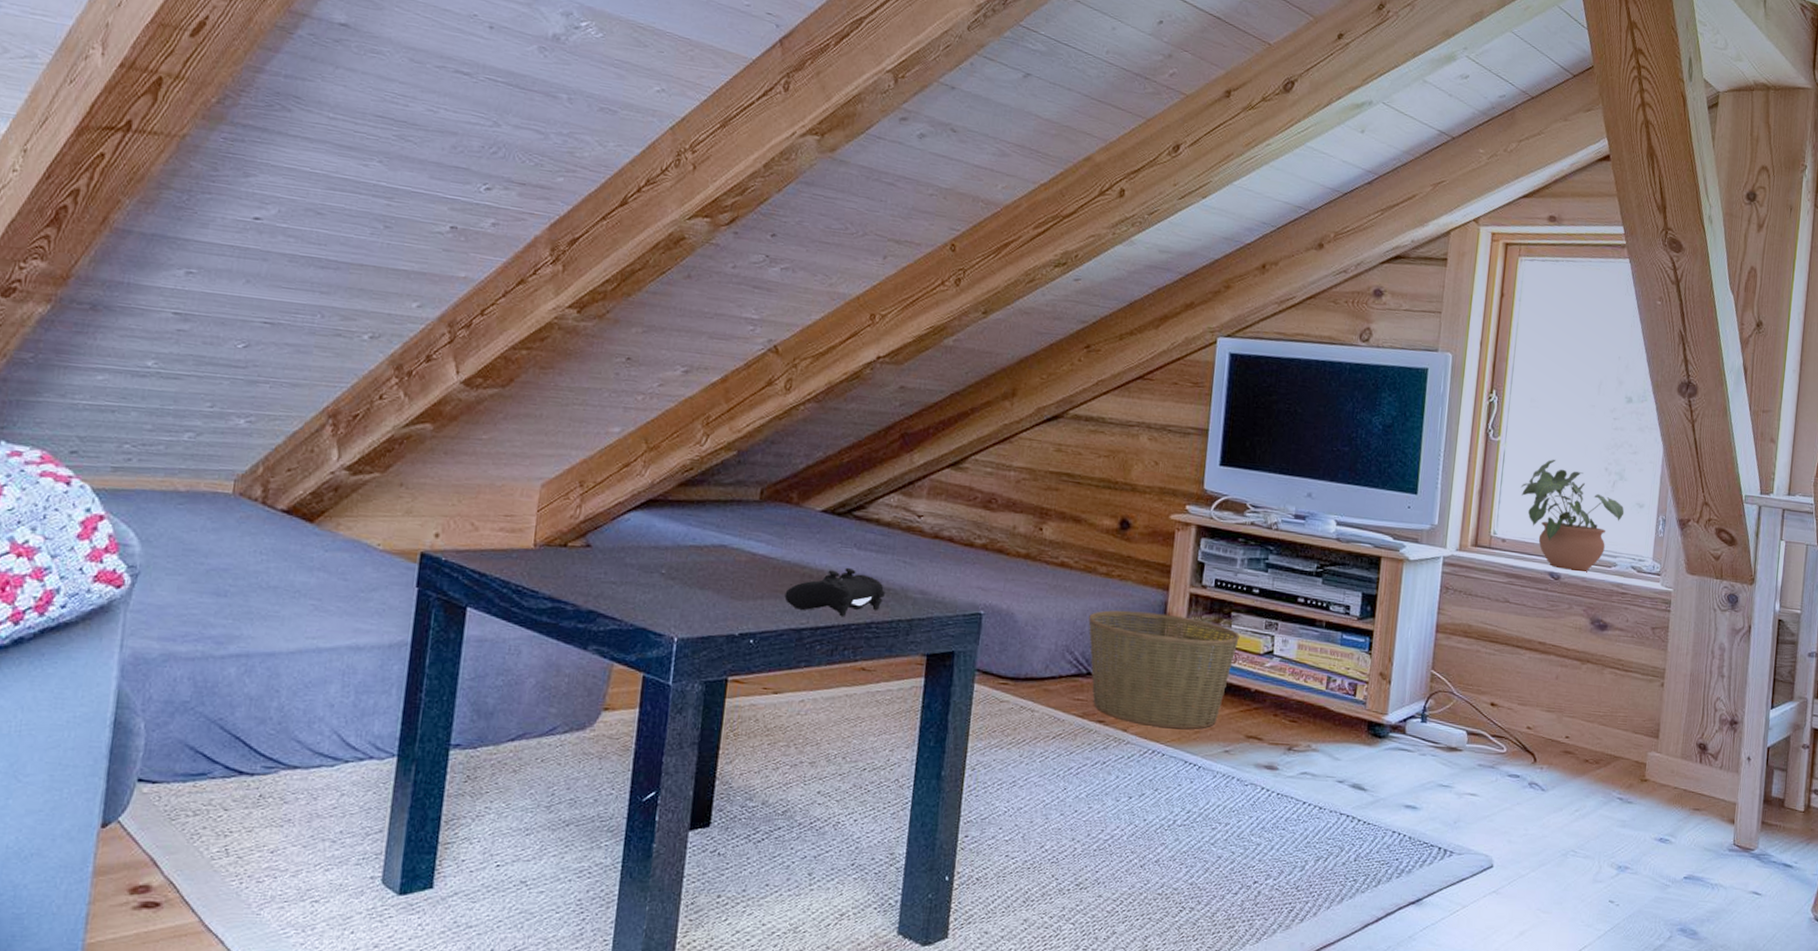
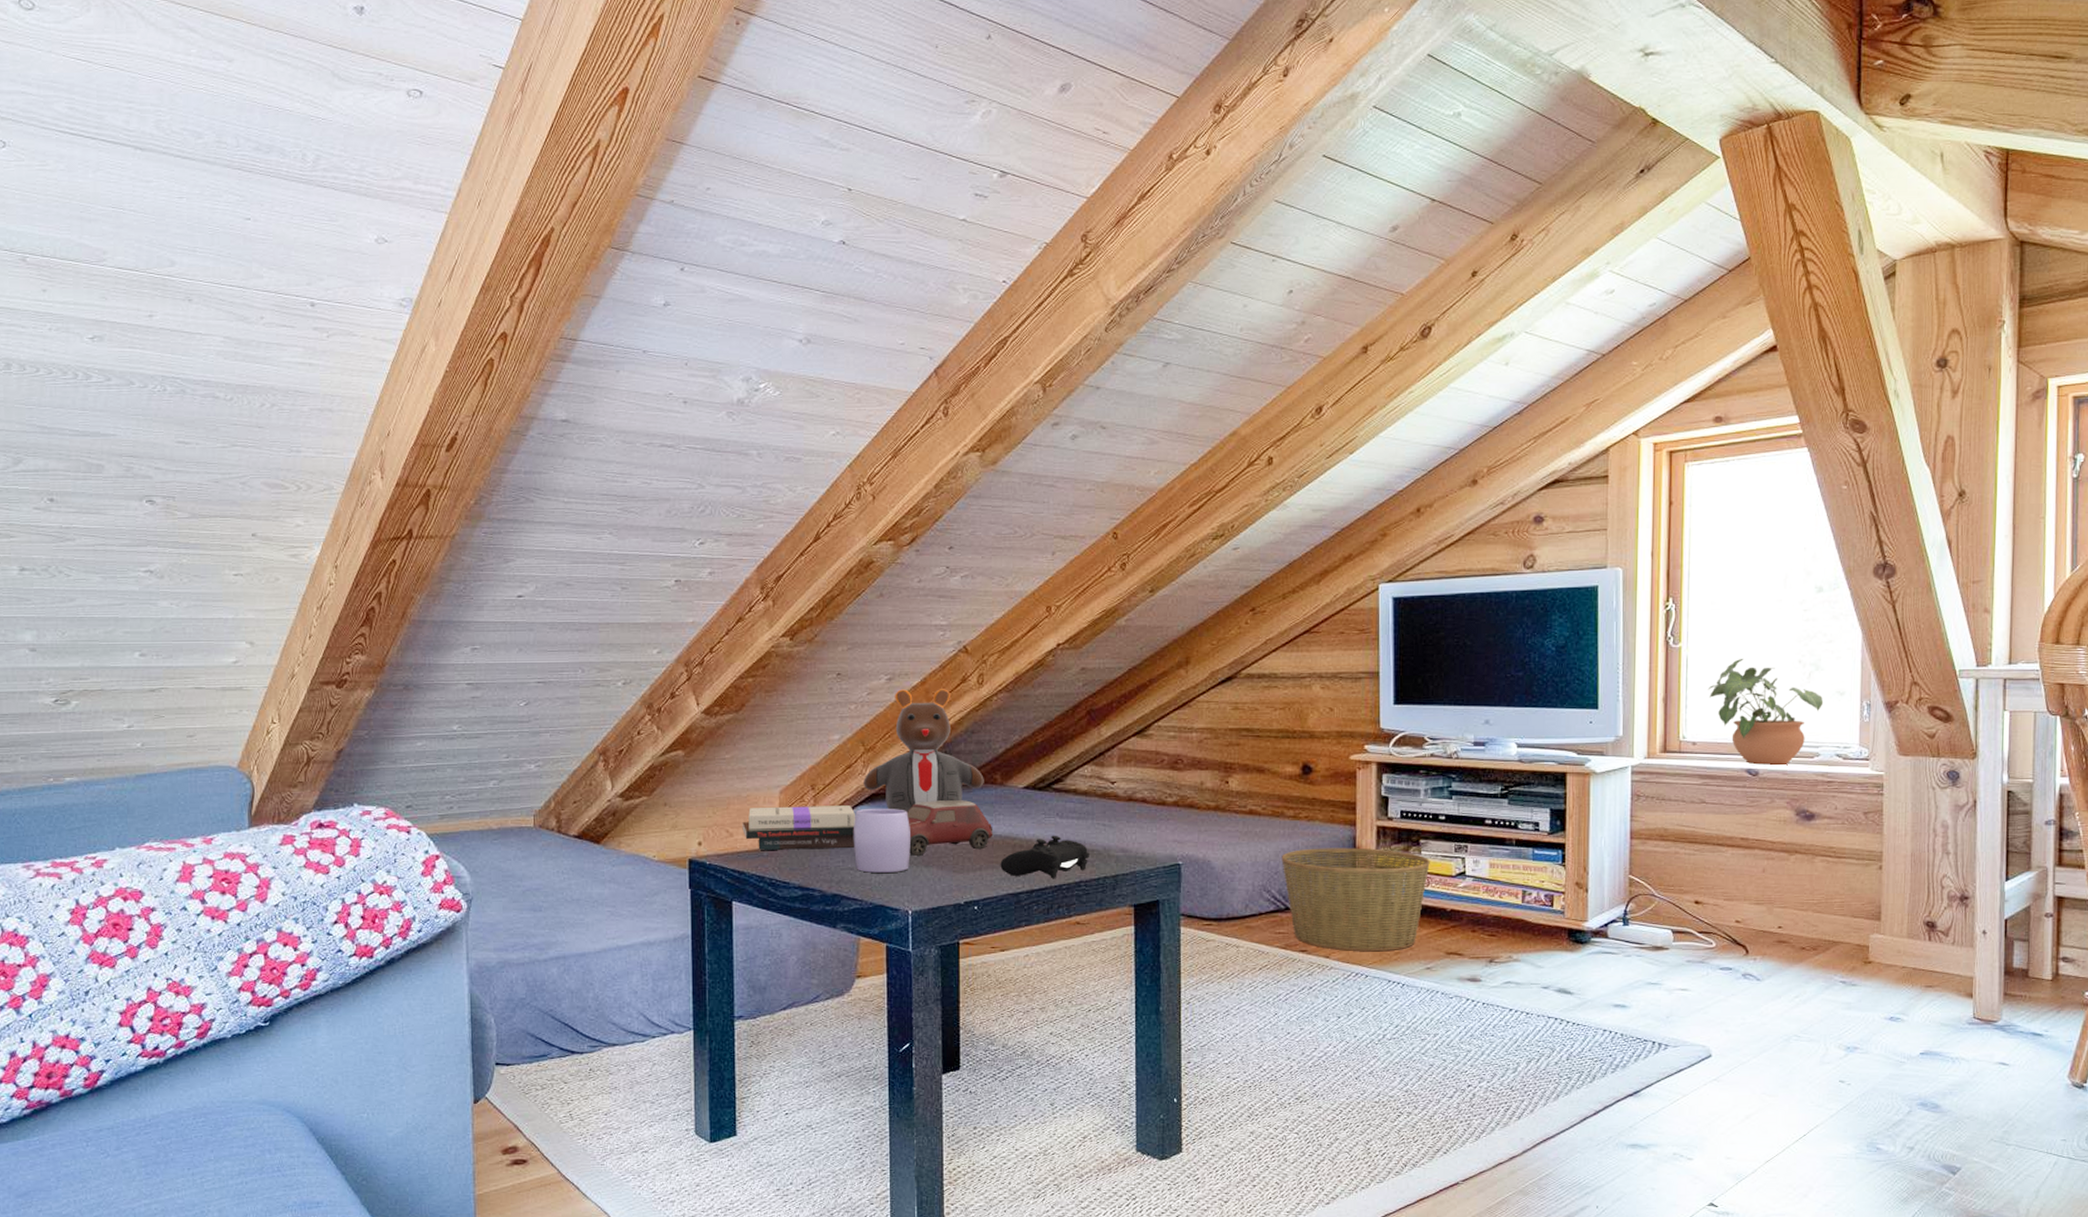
books: none [490,500,628,559] -> present [742,805,856,851]
mug: none [619,515,689,592] -> present [853,808,912,874]
teddy bear: none [641,384,779,525] -> present [864,689,984,812]
toy car: none [683,514,782,576] -> present [906,800,993,856]

